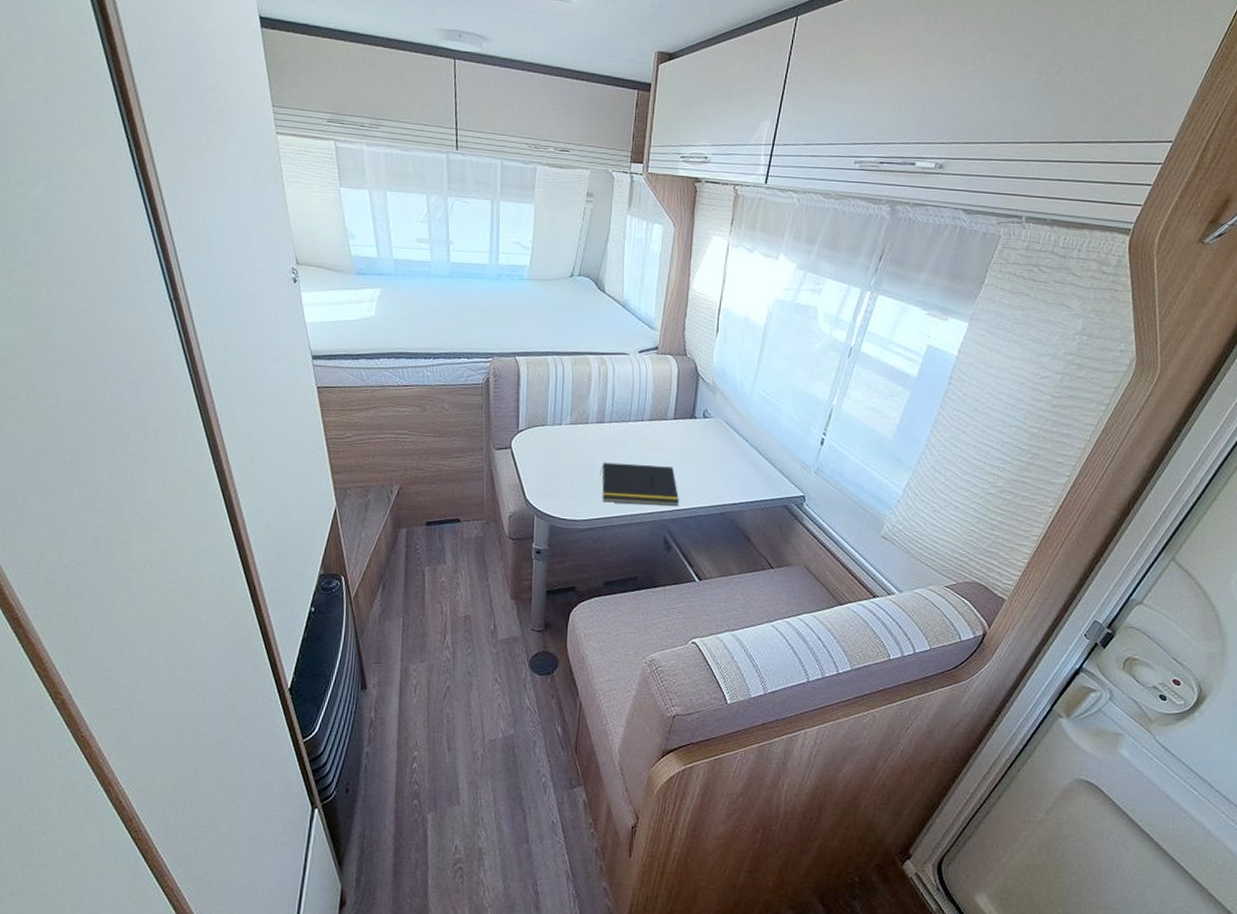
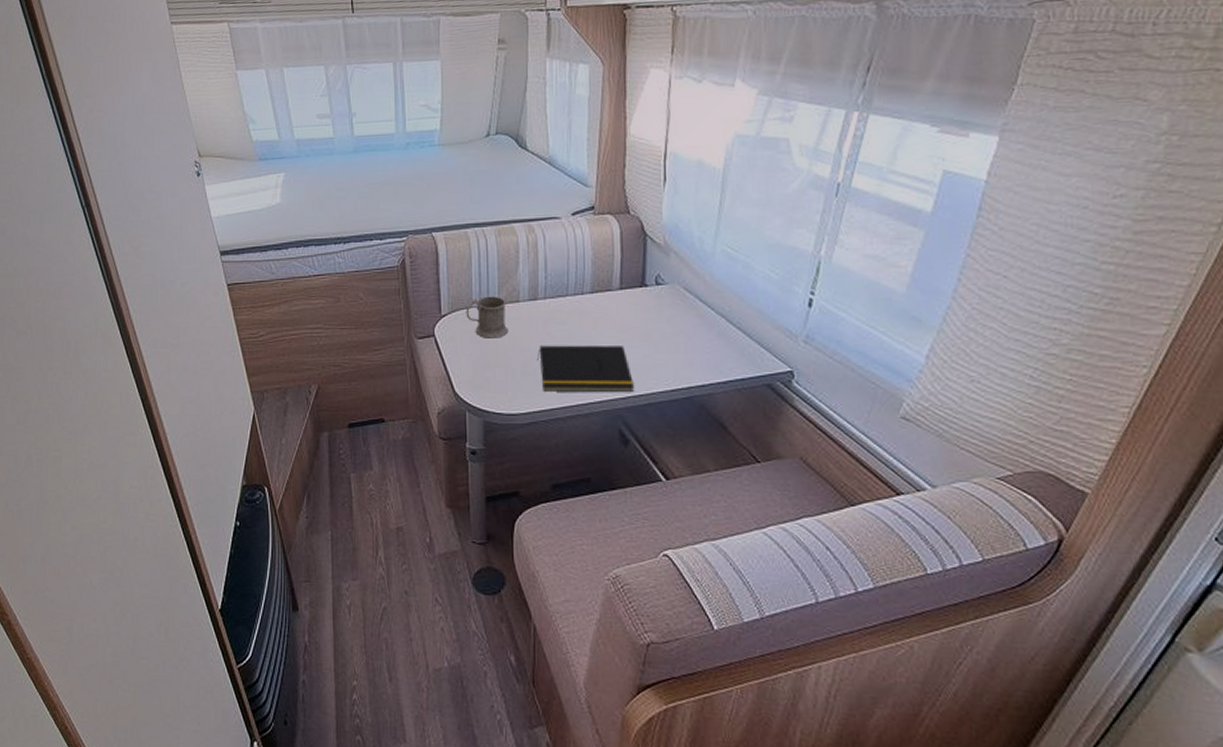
mug: none [540,416,577,454] -> present [466,296,509,339]

